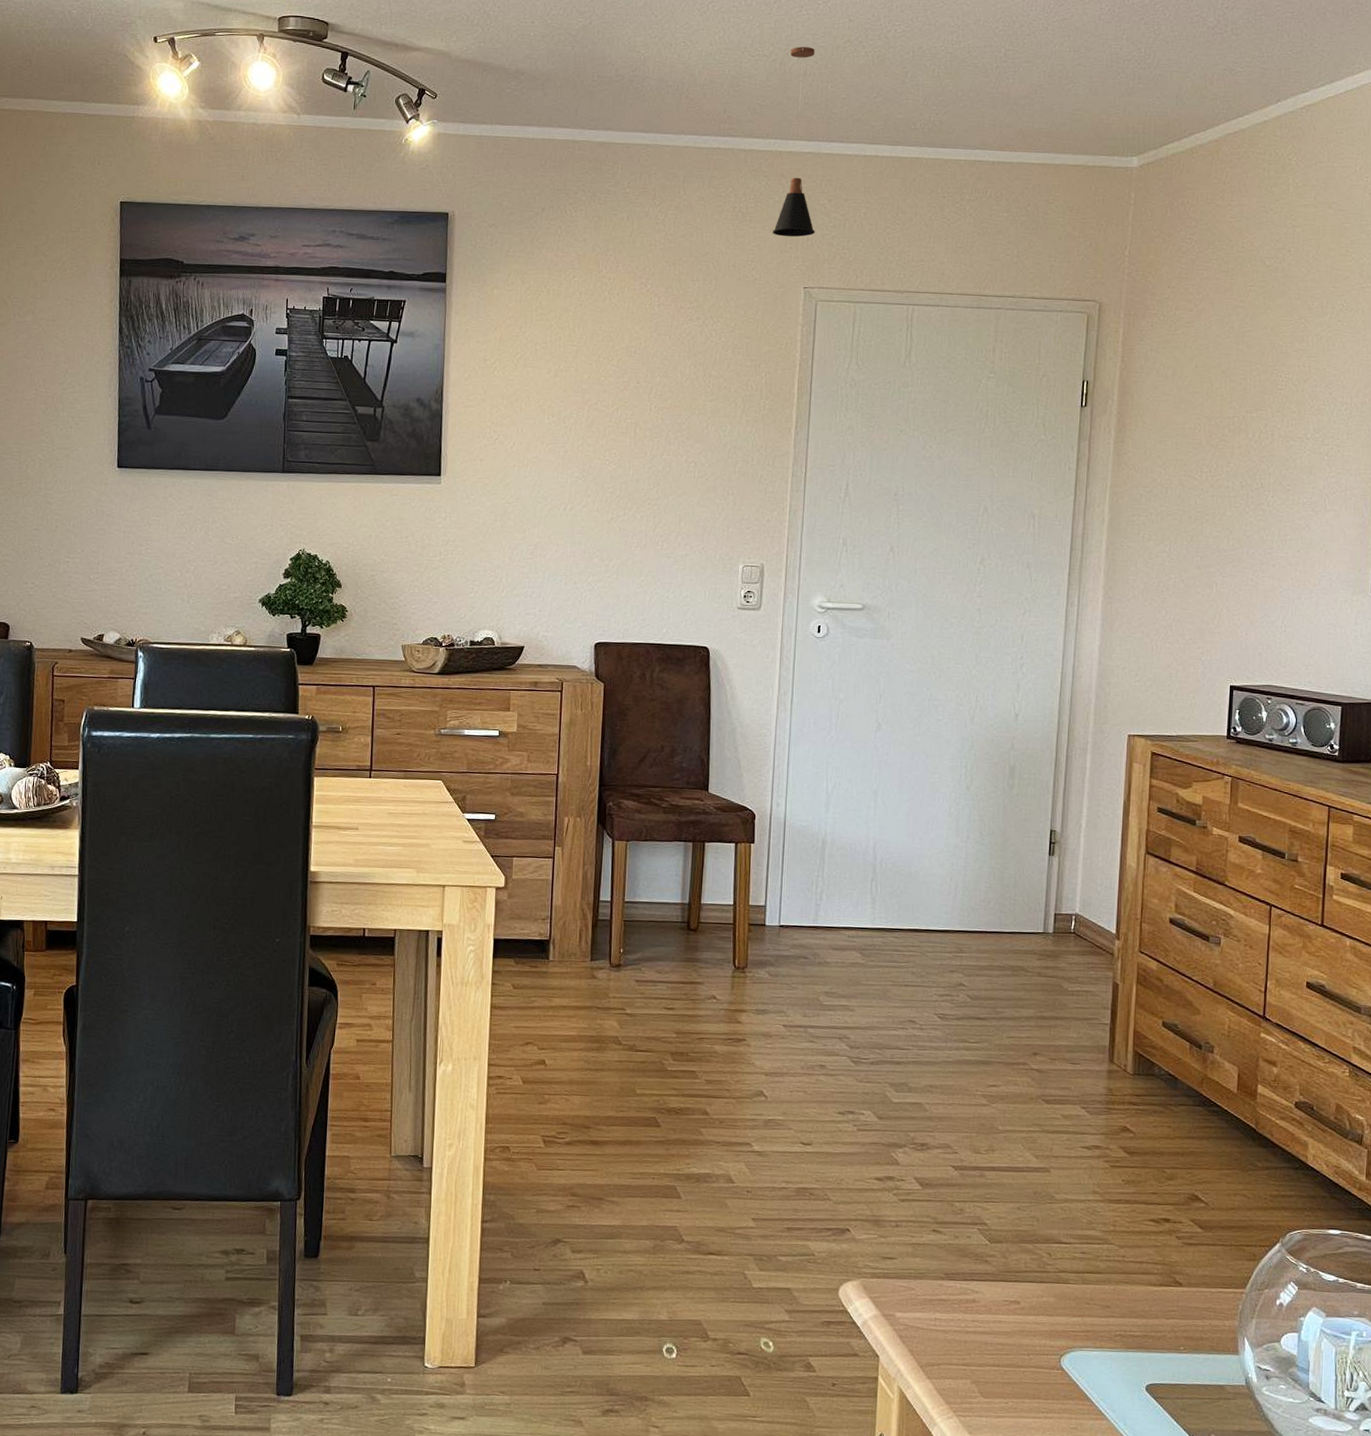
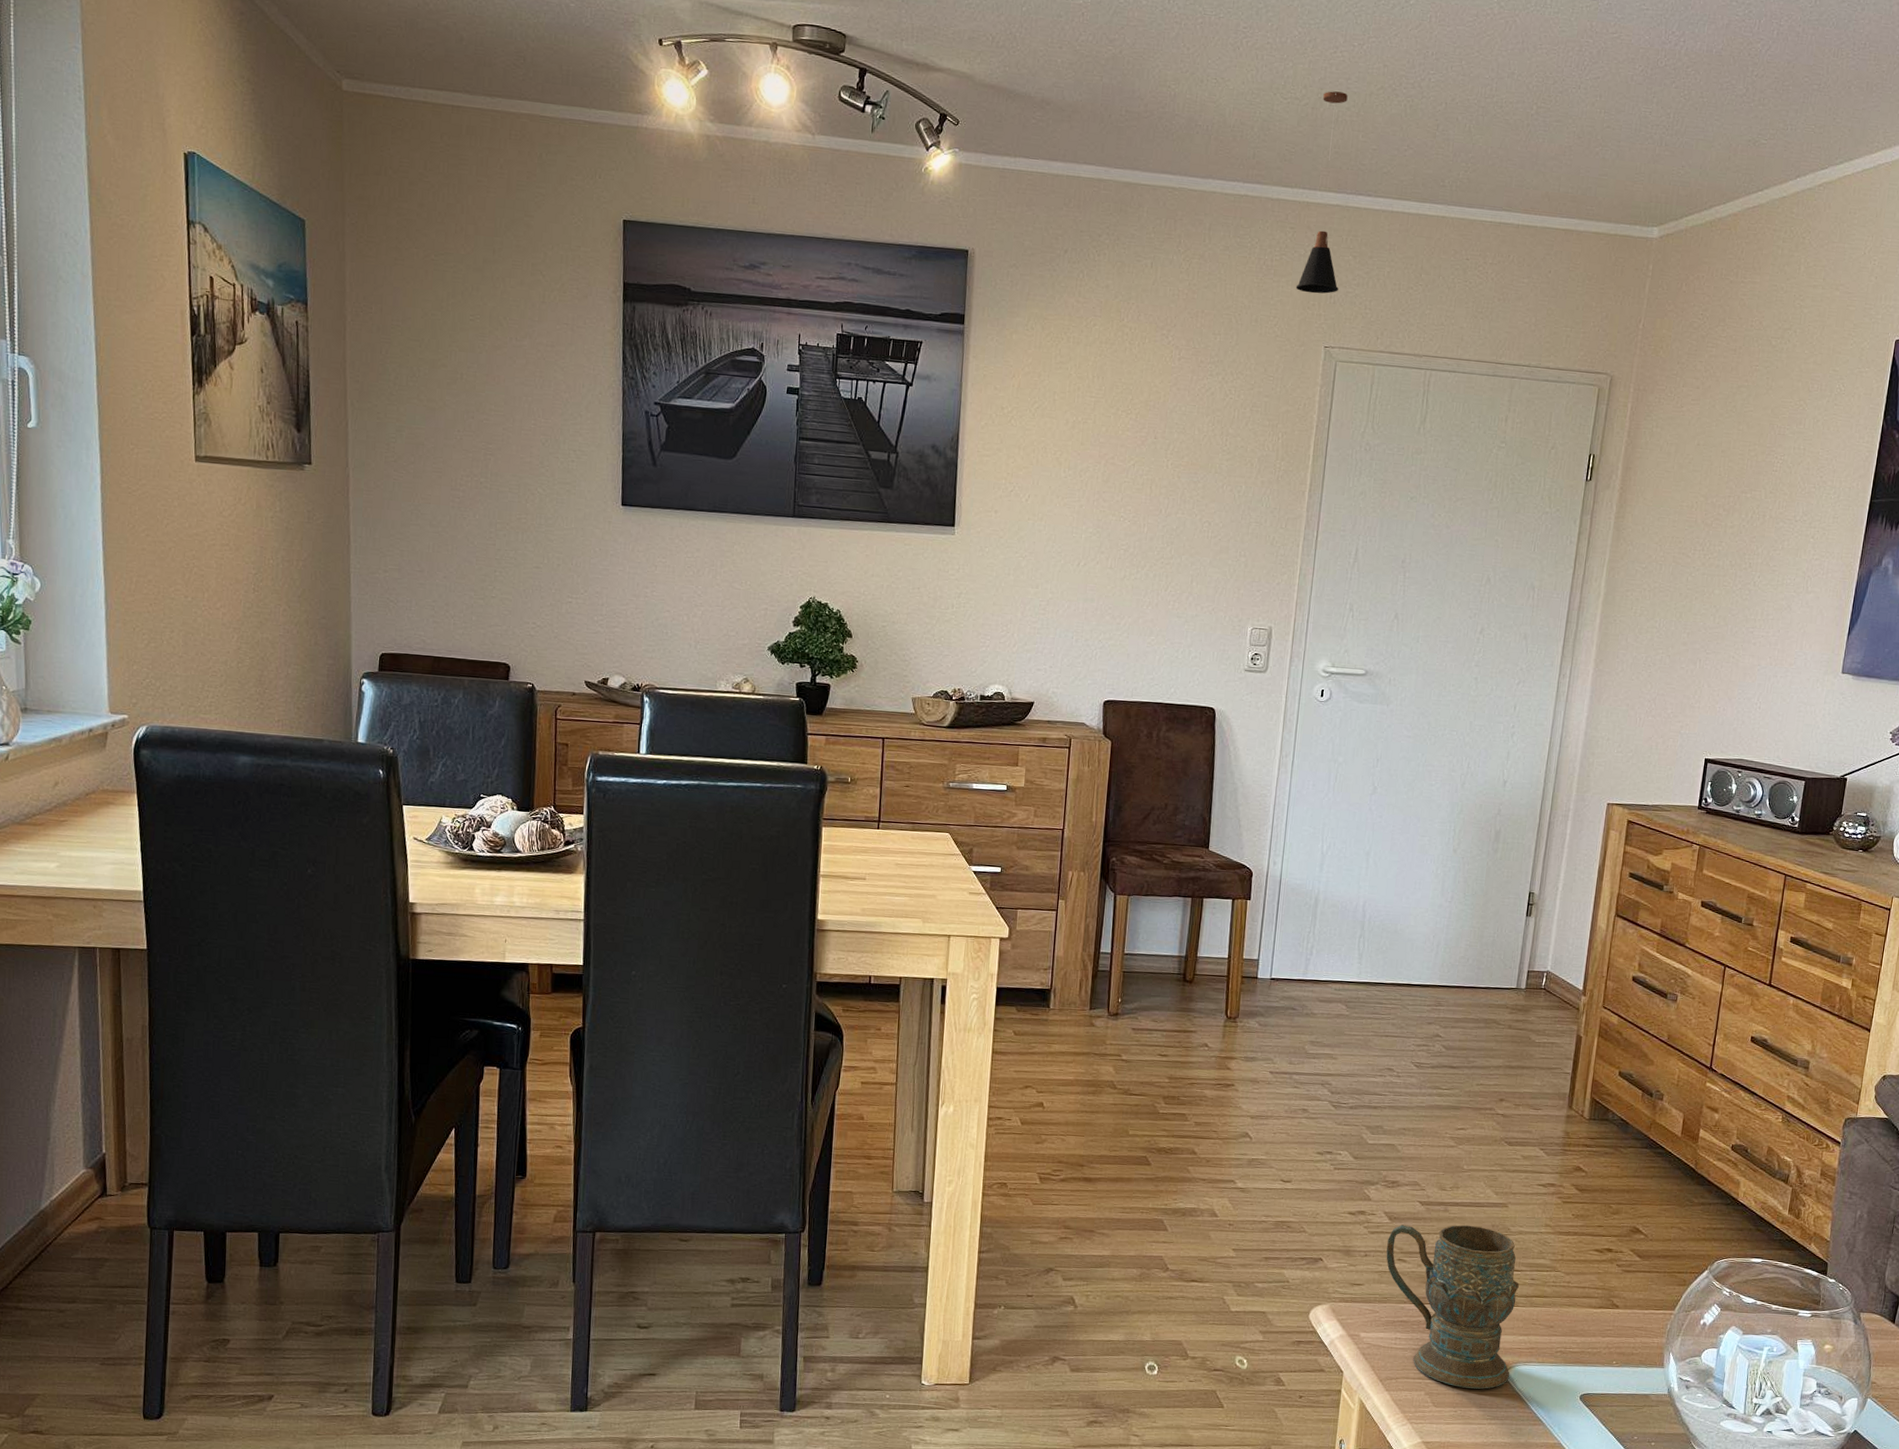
mug: none [919,1191,1068,1378] -> present [1386,1224,1519,1389]

